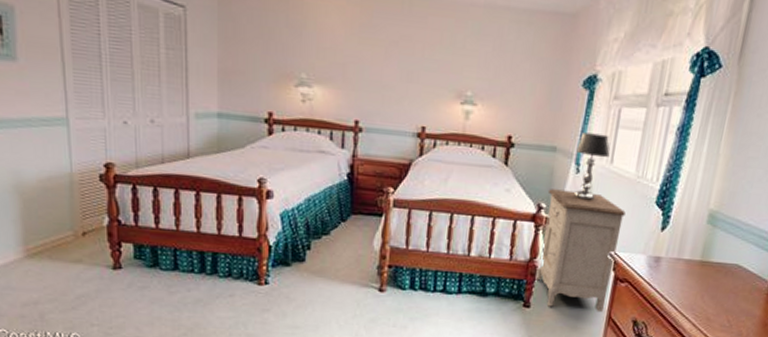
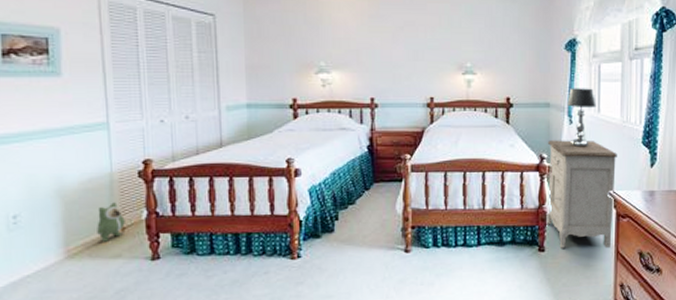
plush toy: none [56,205,86,245] -> present [97,202,125,242]

